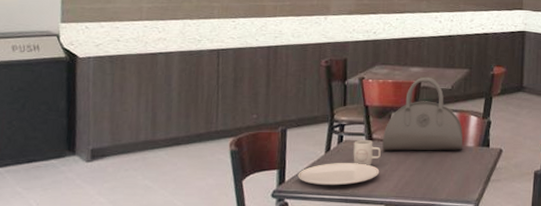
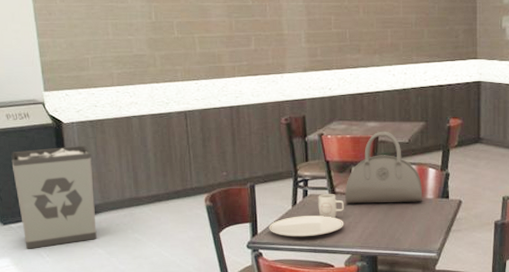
recycling bin: none [10,82,106,197] -> present [11,146,97,249]

